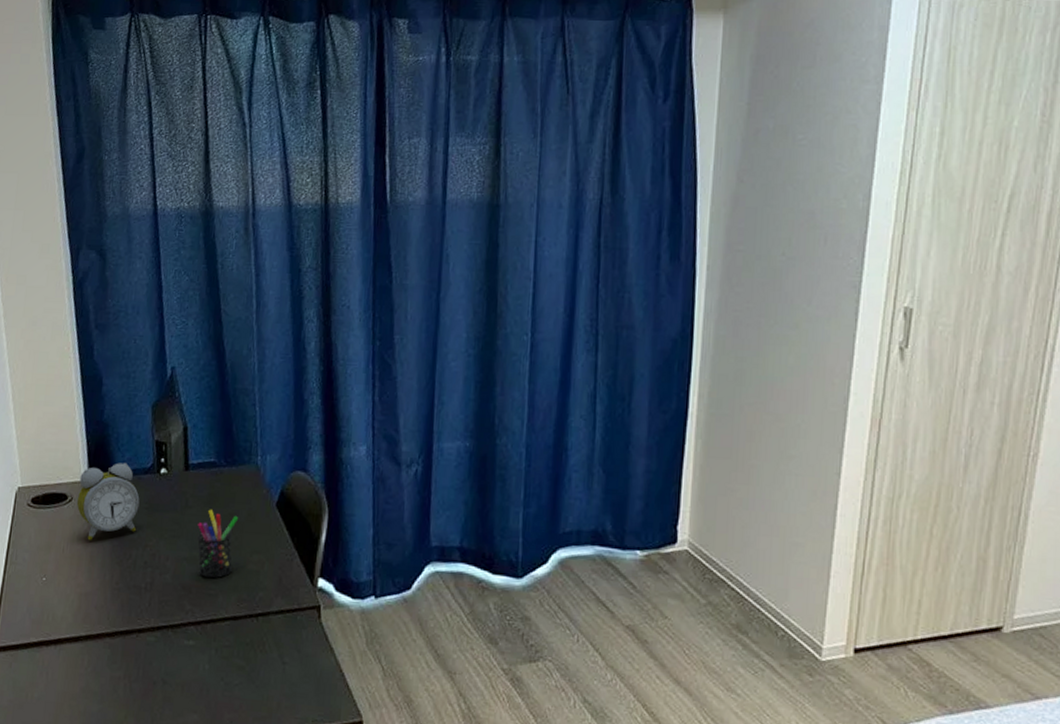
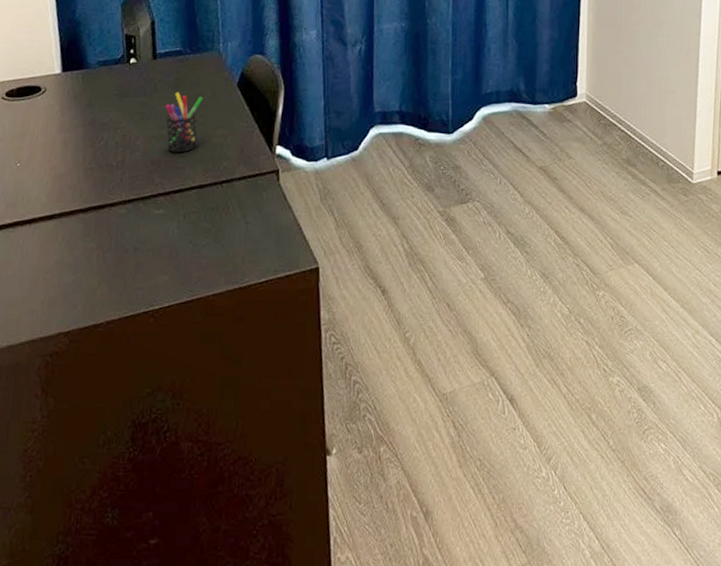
alarm clock: present [76,463,140,541] -> none [50,56,111,127]

